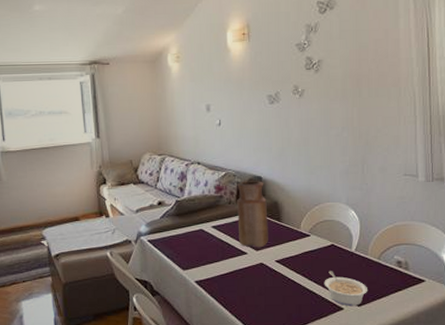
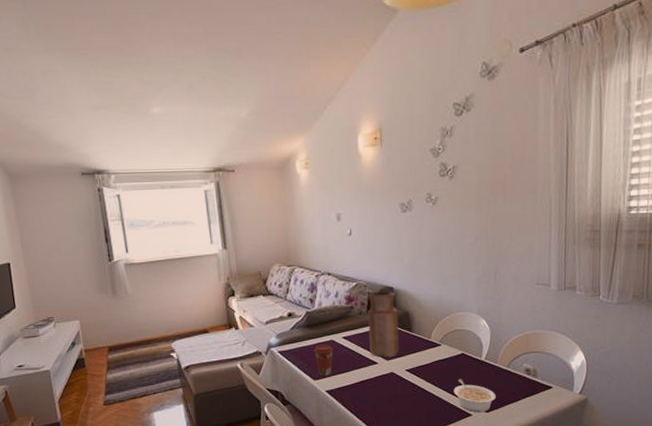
coffee cup: none [183,234,203,266] -> present [313,345,333,376]

